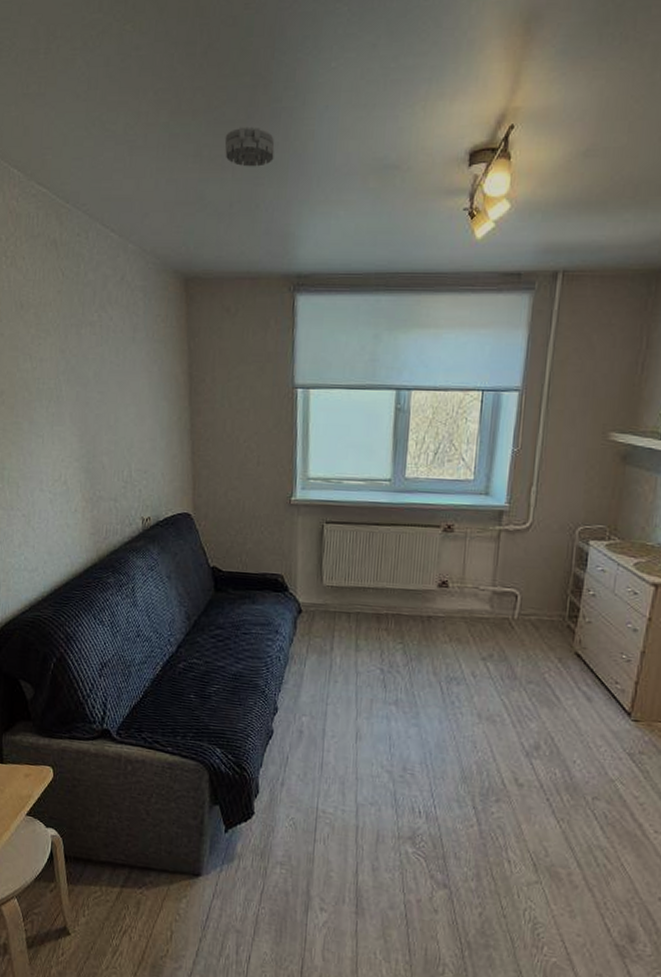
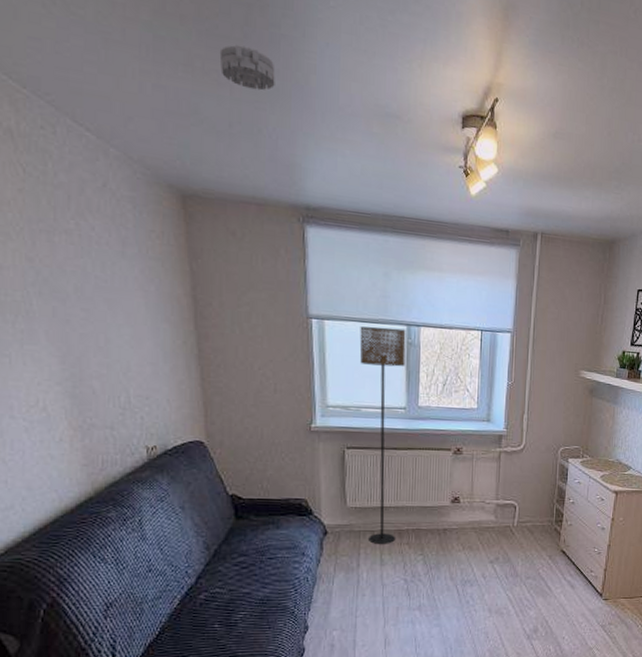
floor lamp: none [343,393,395,629] -> present [359,326,406,544]

